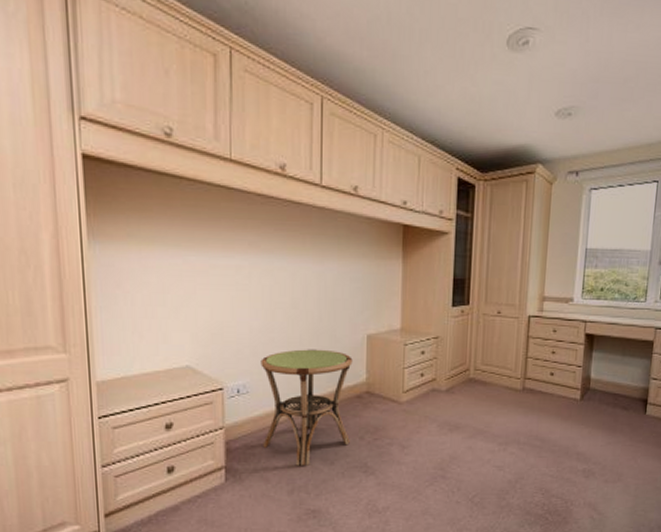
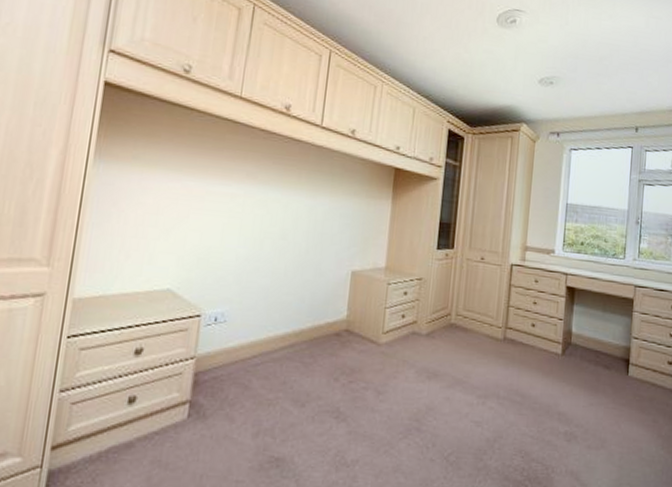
side table: present [260,349,353,466] -> none [233,280,335,406]

